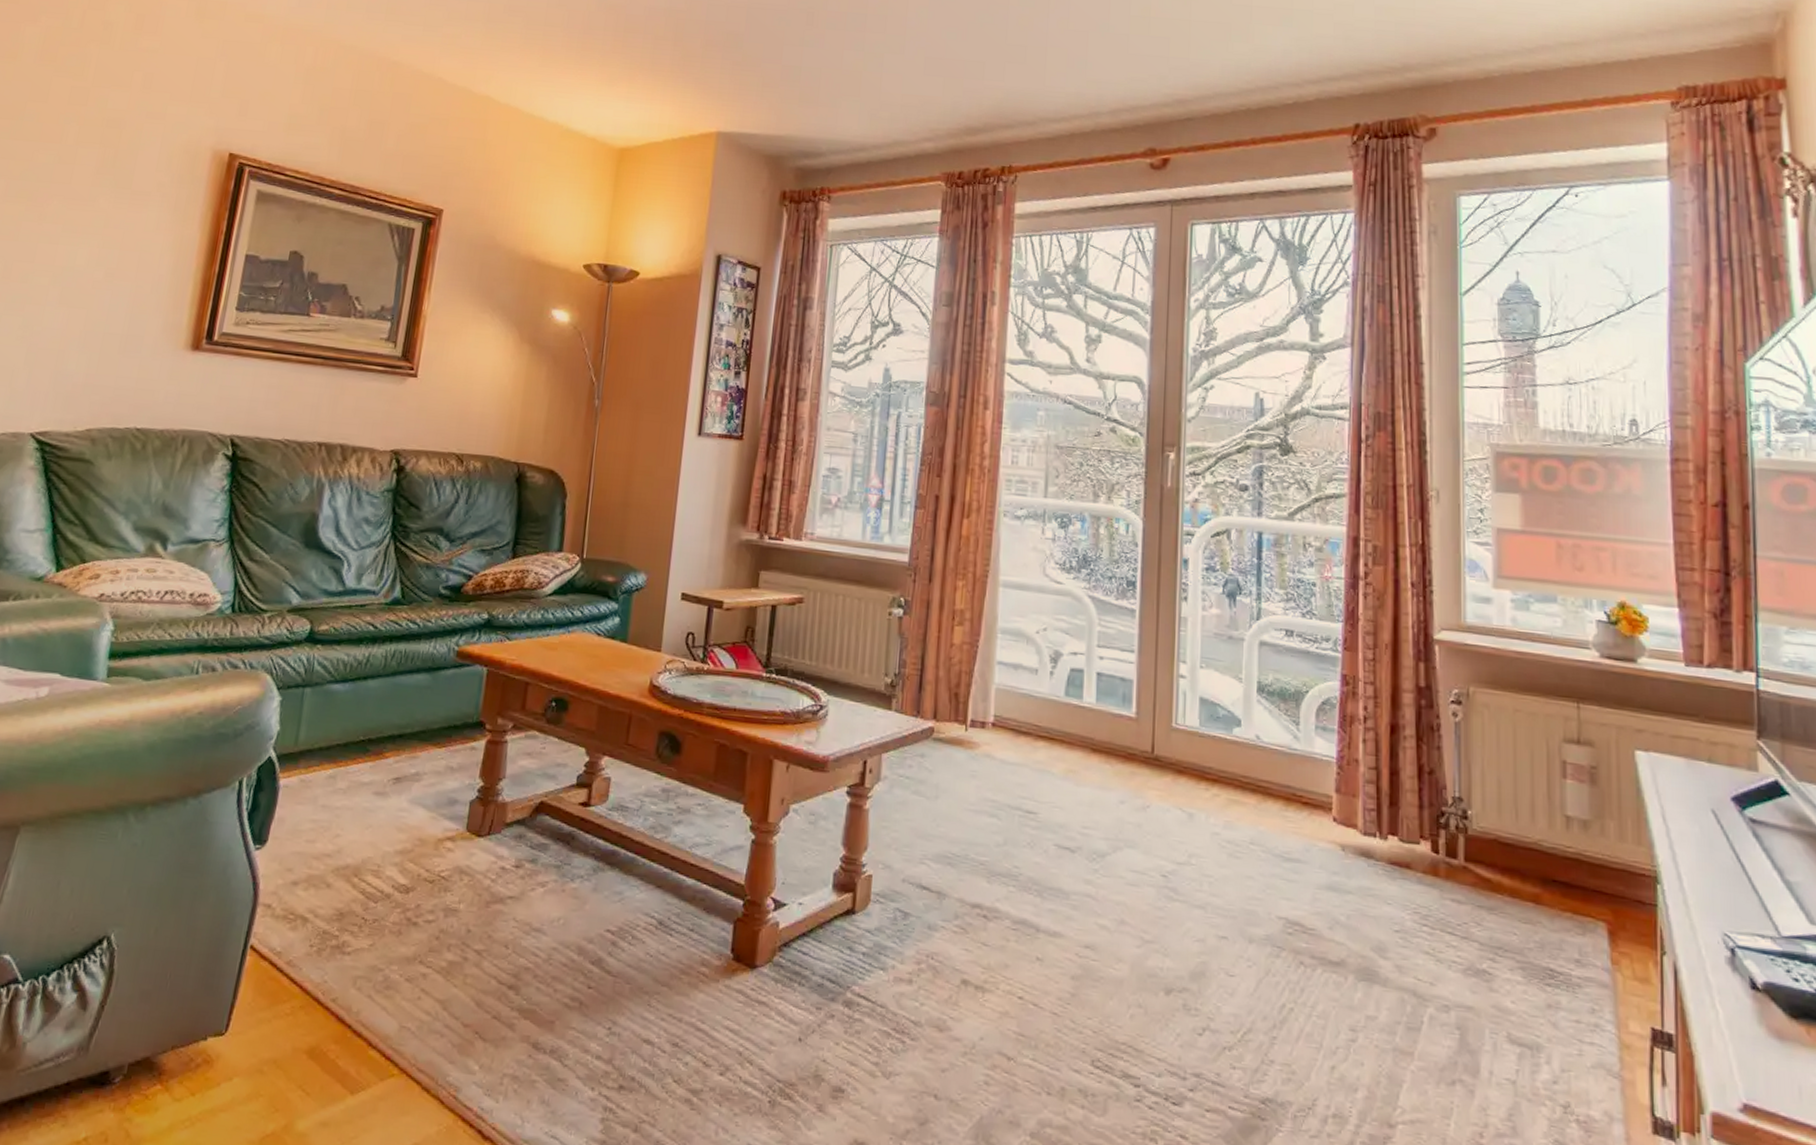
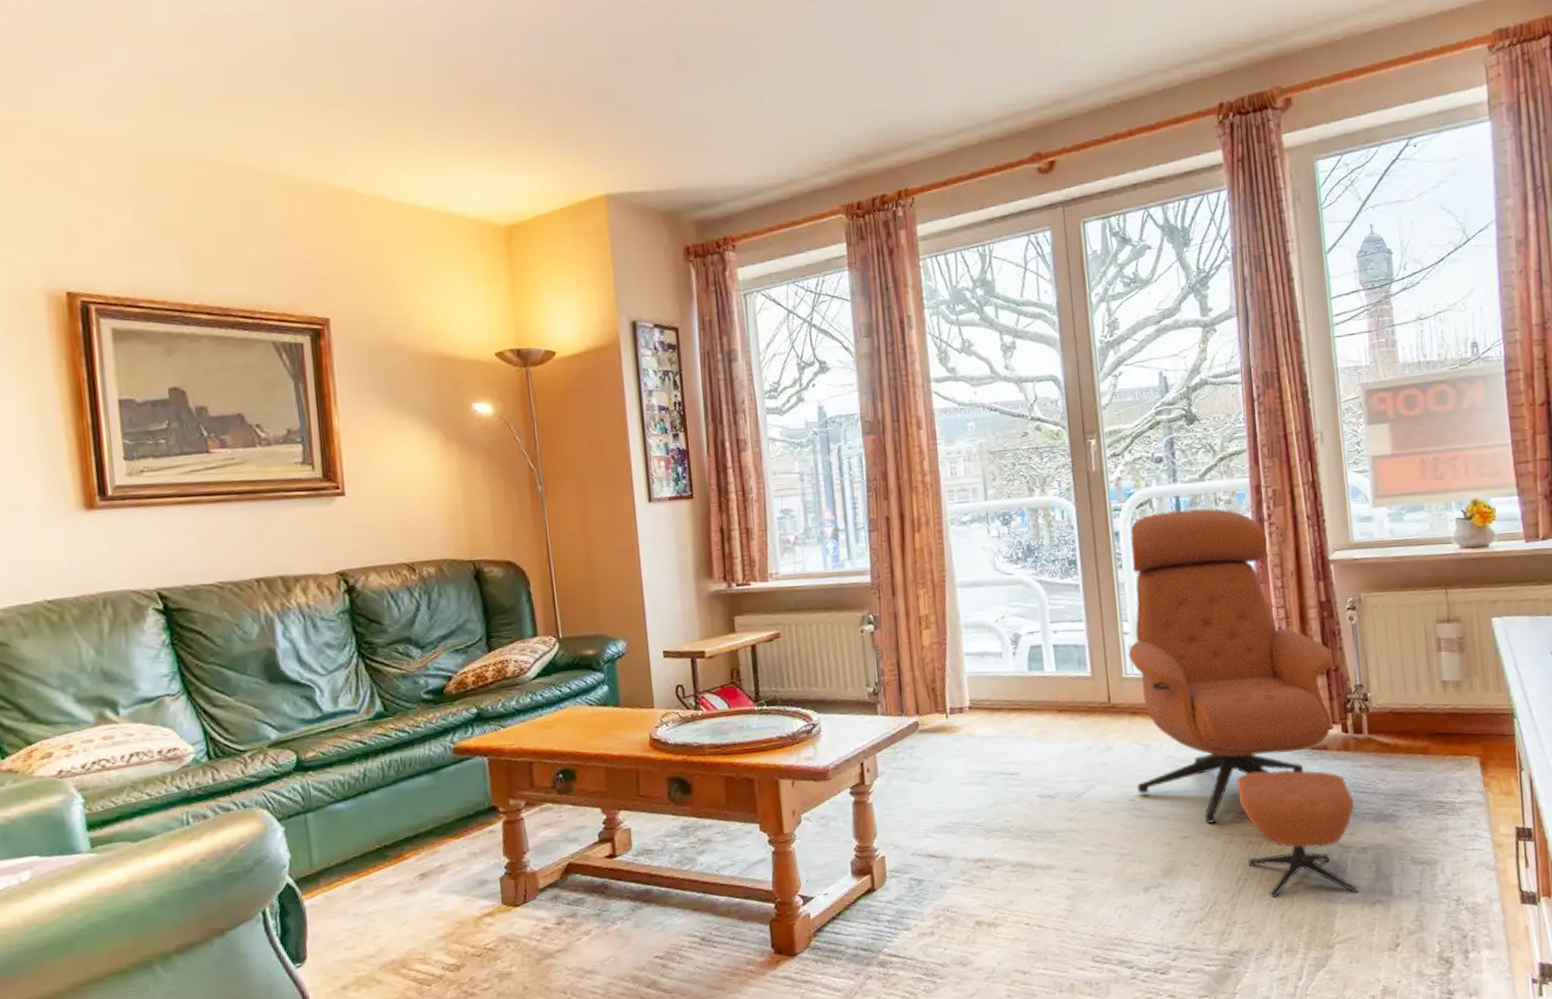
armchair: none [1173,546,1440,1063] -> present [1128,508,1358,898]

